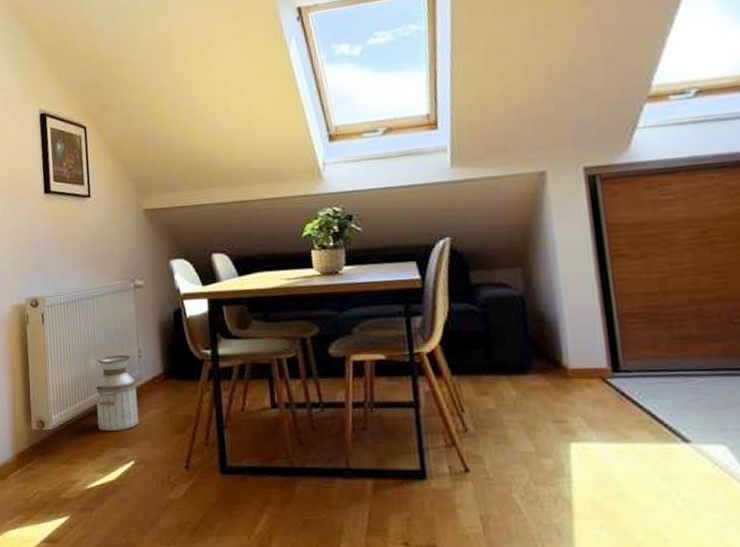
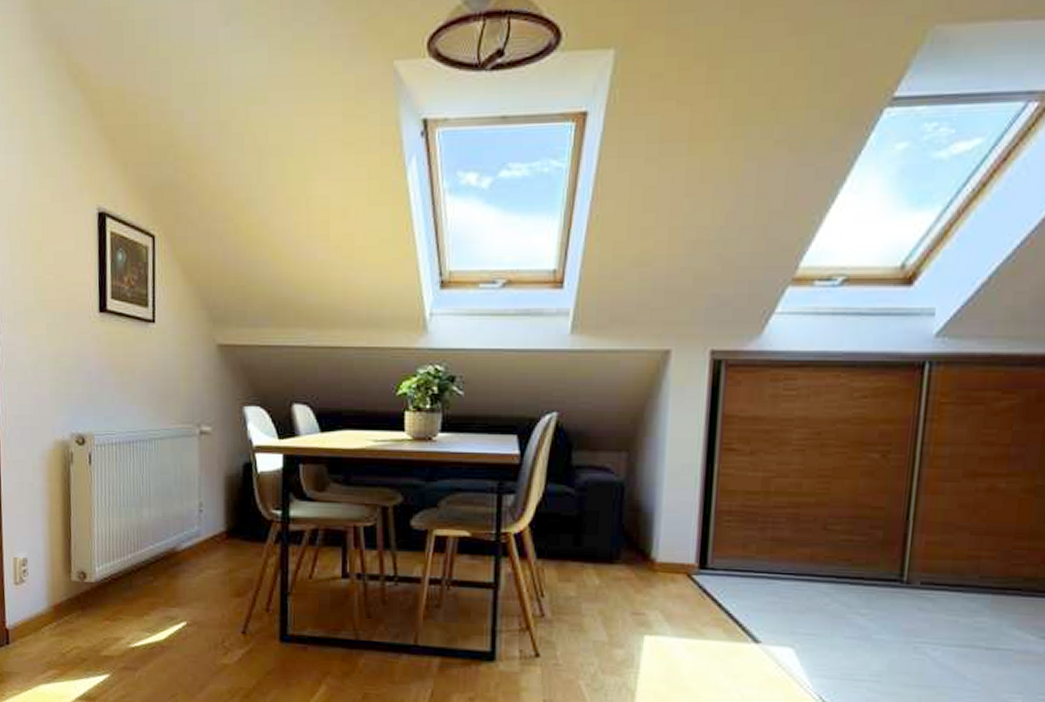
planter: present [96,355,140,432] -> none [147,507,195,590]

